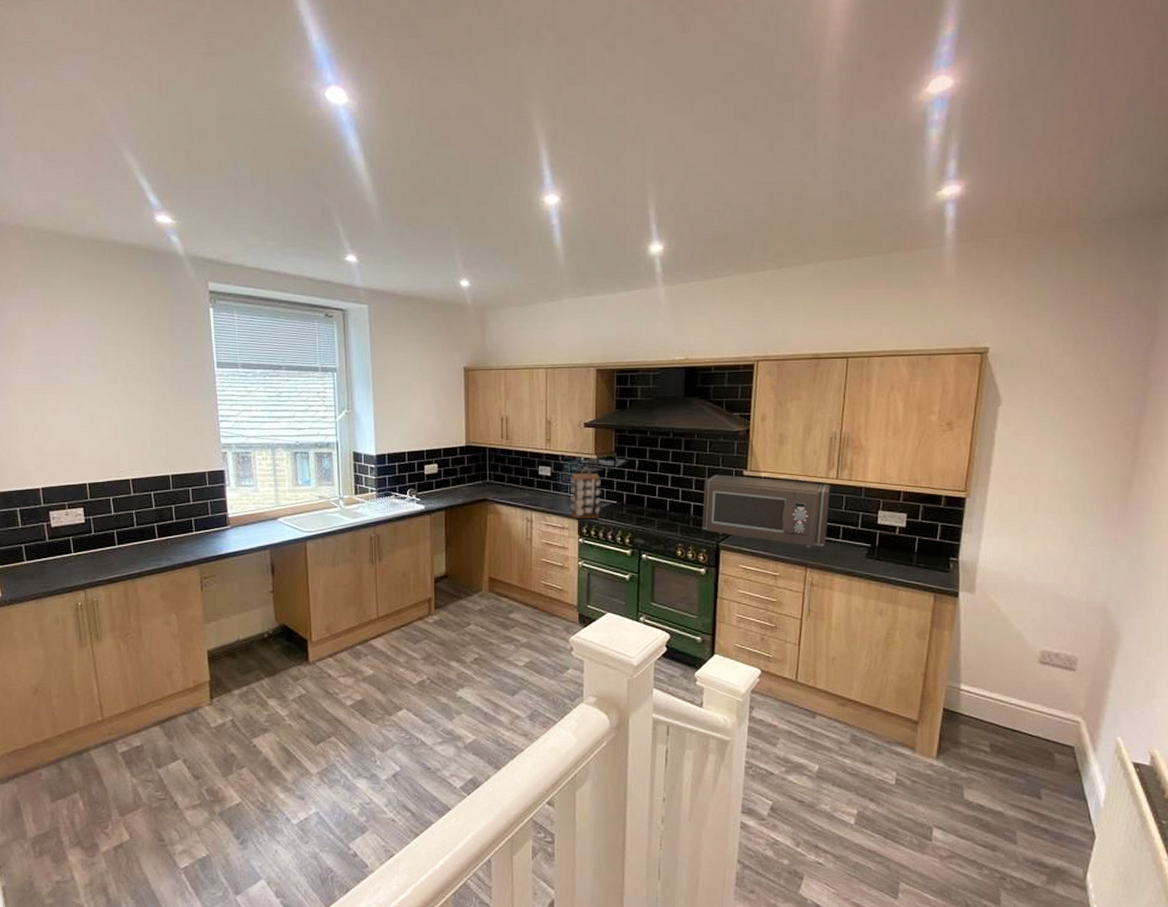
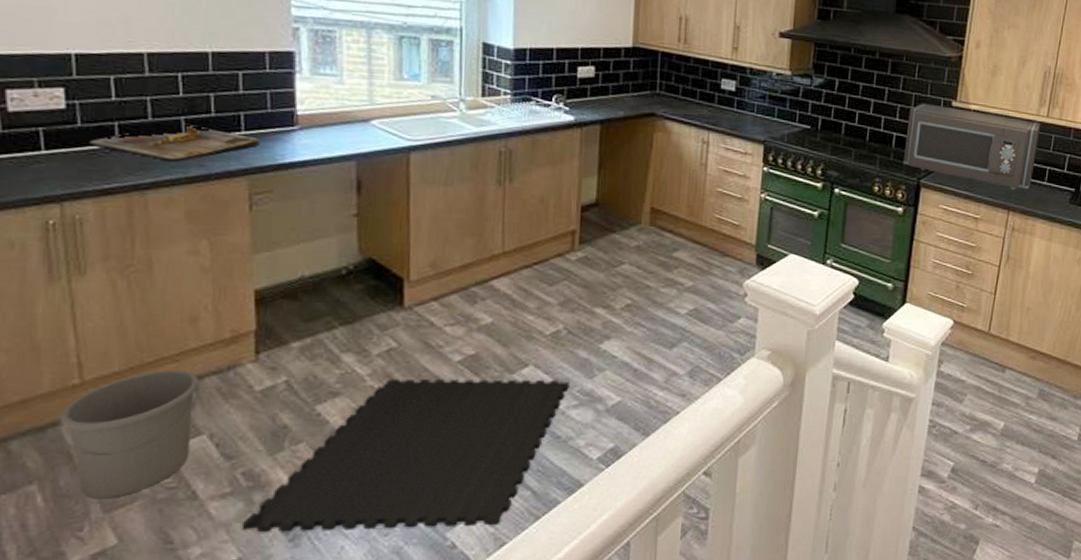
bucket: none [90,711,176,806] -> present [59,370,201,499]
cutting board: none [100,529,206,557] -> present [89,125,260,162]
floor mat: none [207,719,434,839] -> present [241,378,570,532]
spice rack: present [569,468,601,520] -> none [754,84,794,145]

